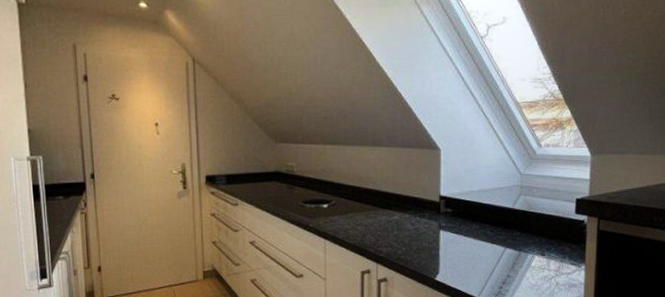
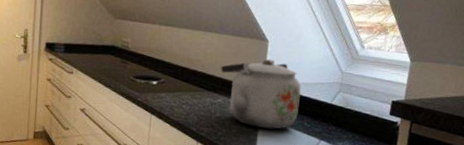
kettle: none [394,168,480,242] -> present [221,58,301,130]

